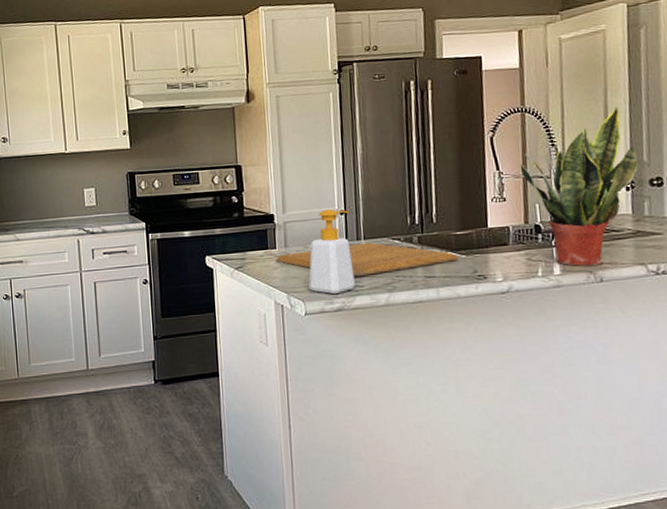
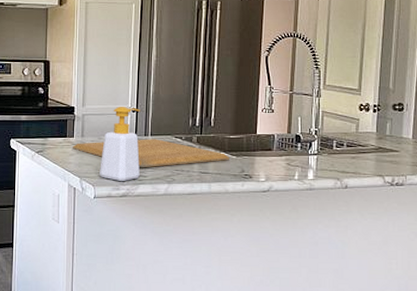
potted plant: present [520,106,638,266] -> none [288,40,385,173]

